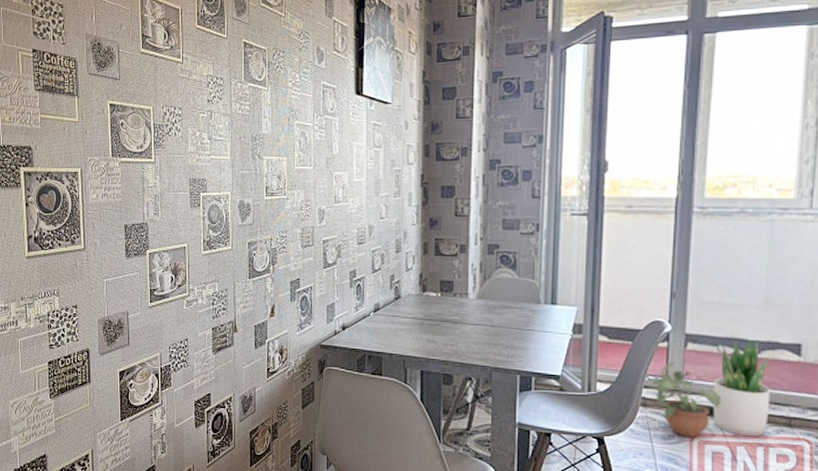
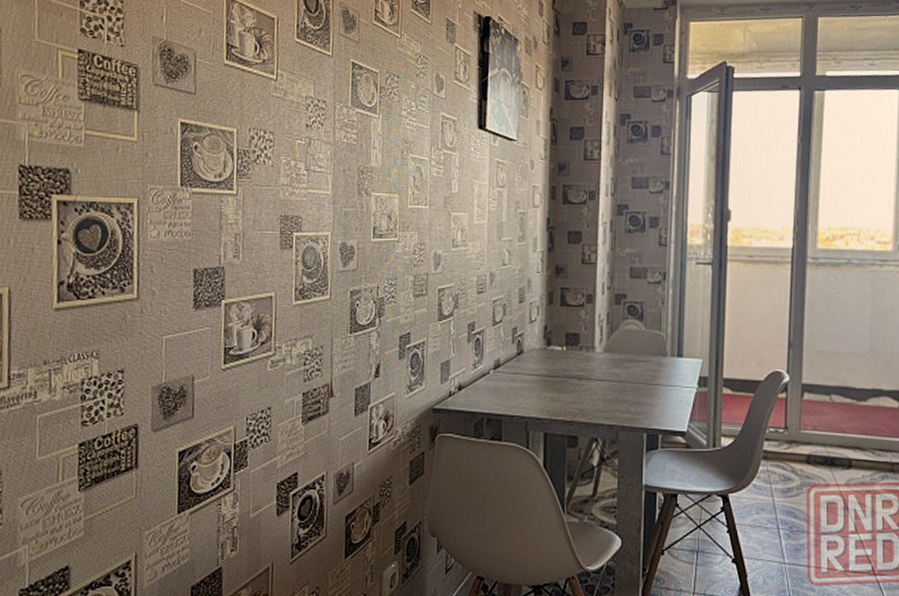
potted plant: present [650,362,722,437] -> none [770,413,835,489]
planter: present [713,339,770,437] -> none [827,387,876,485]

